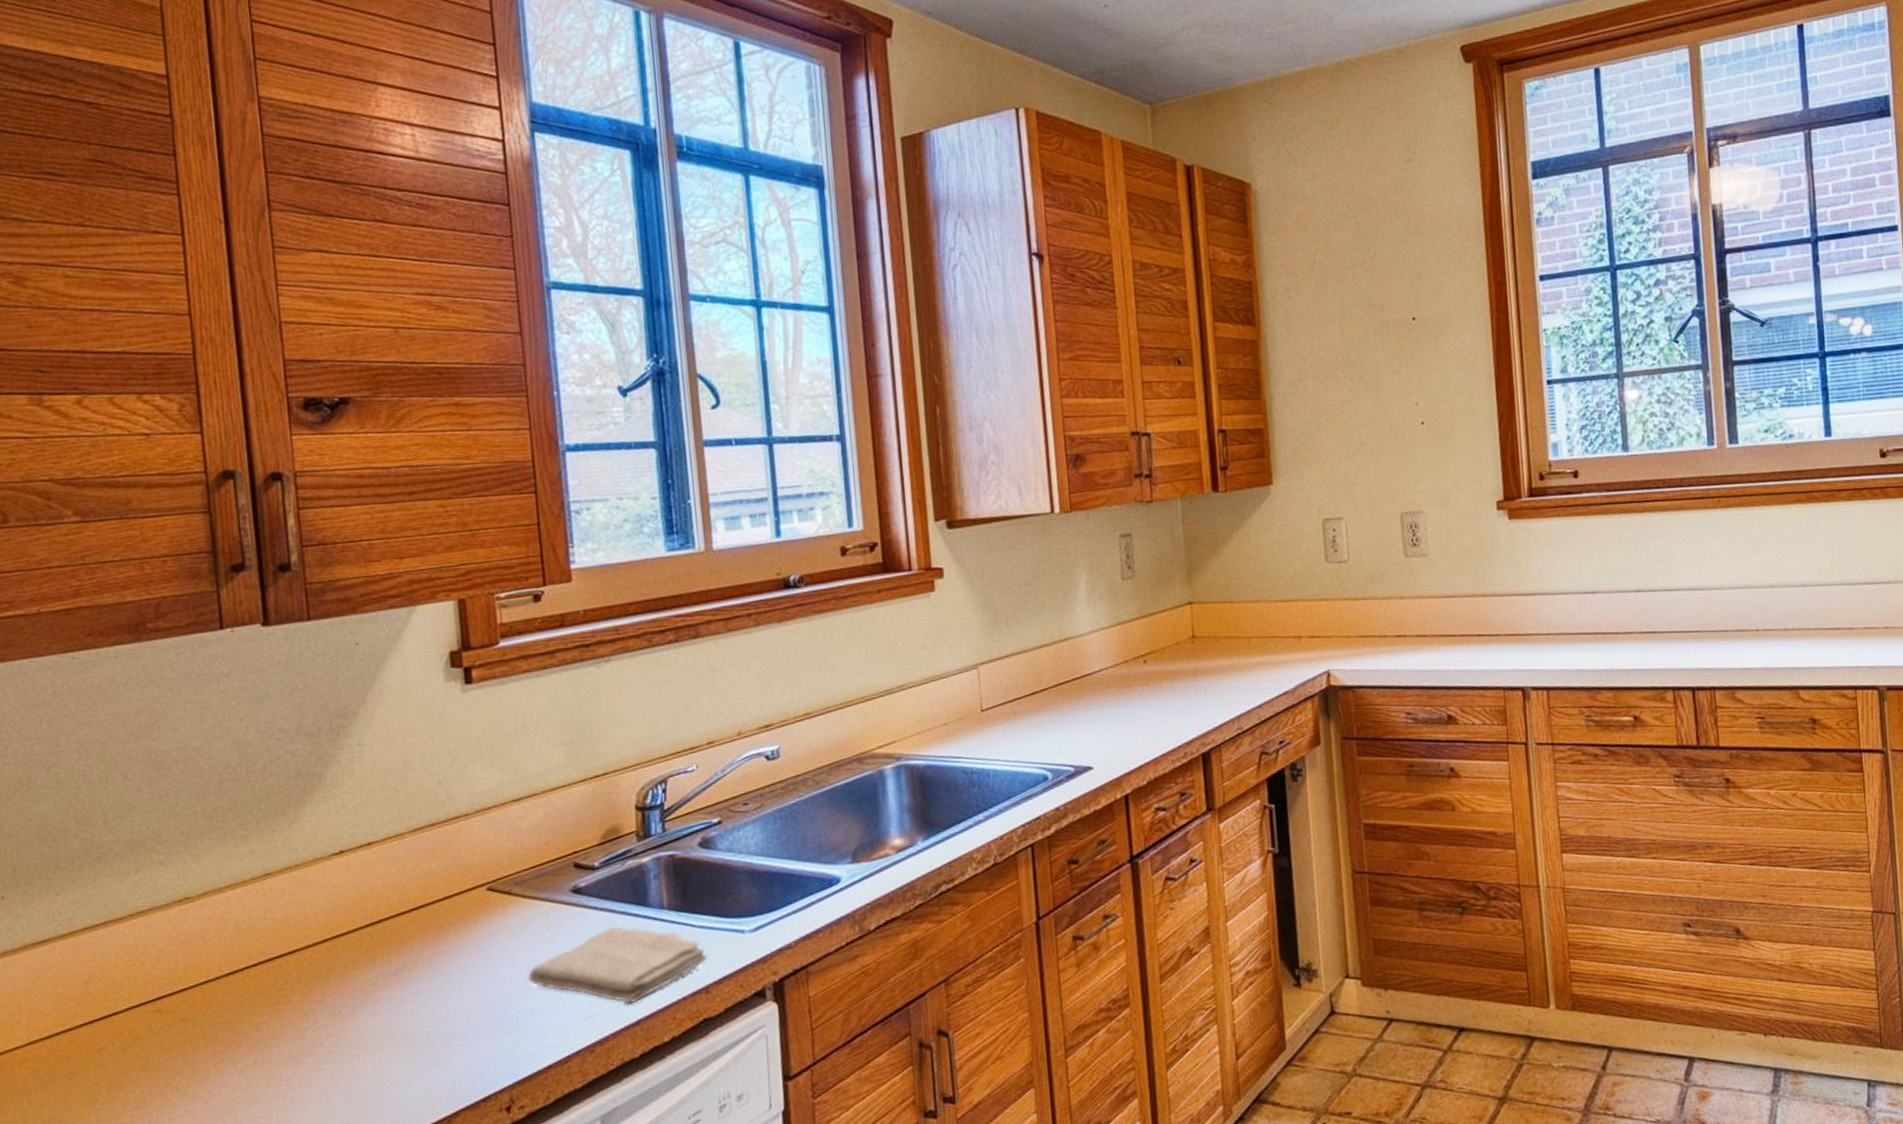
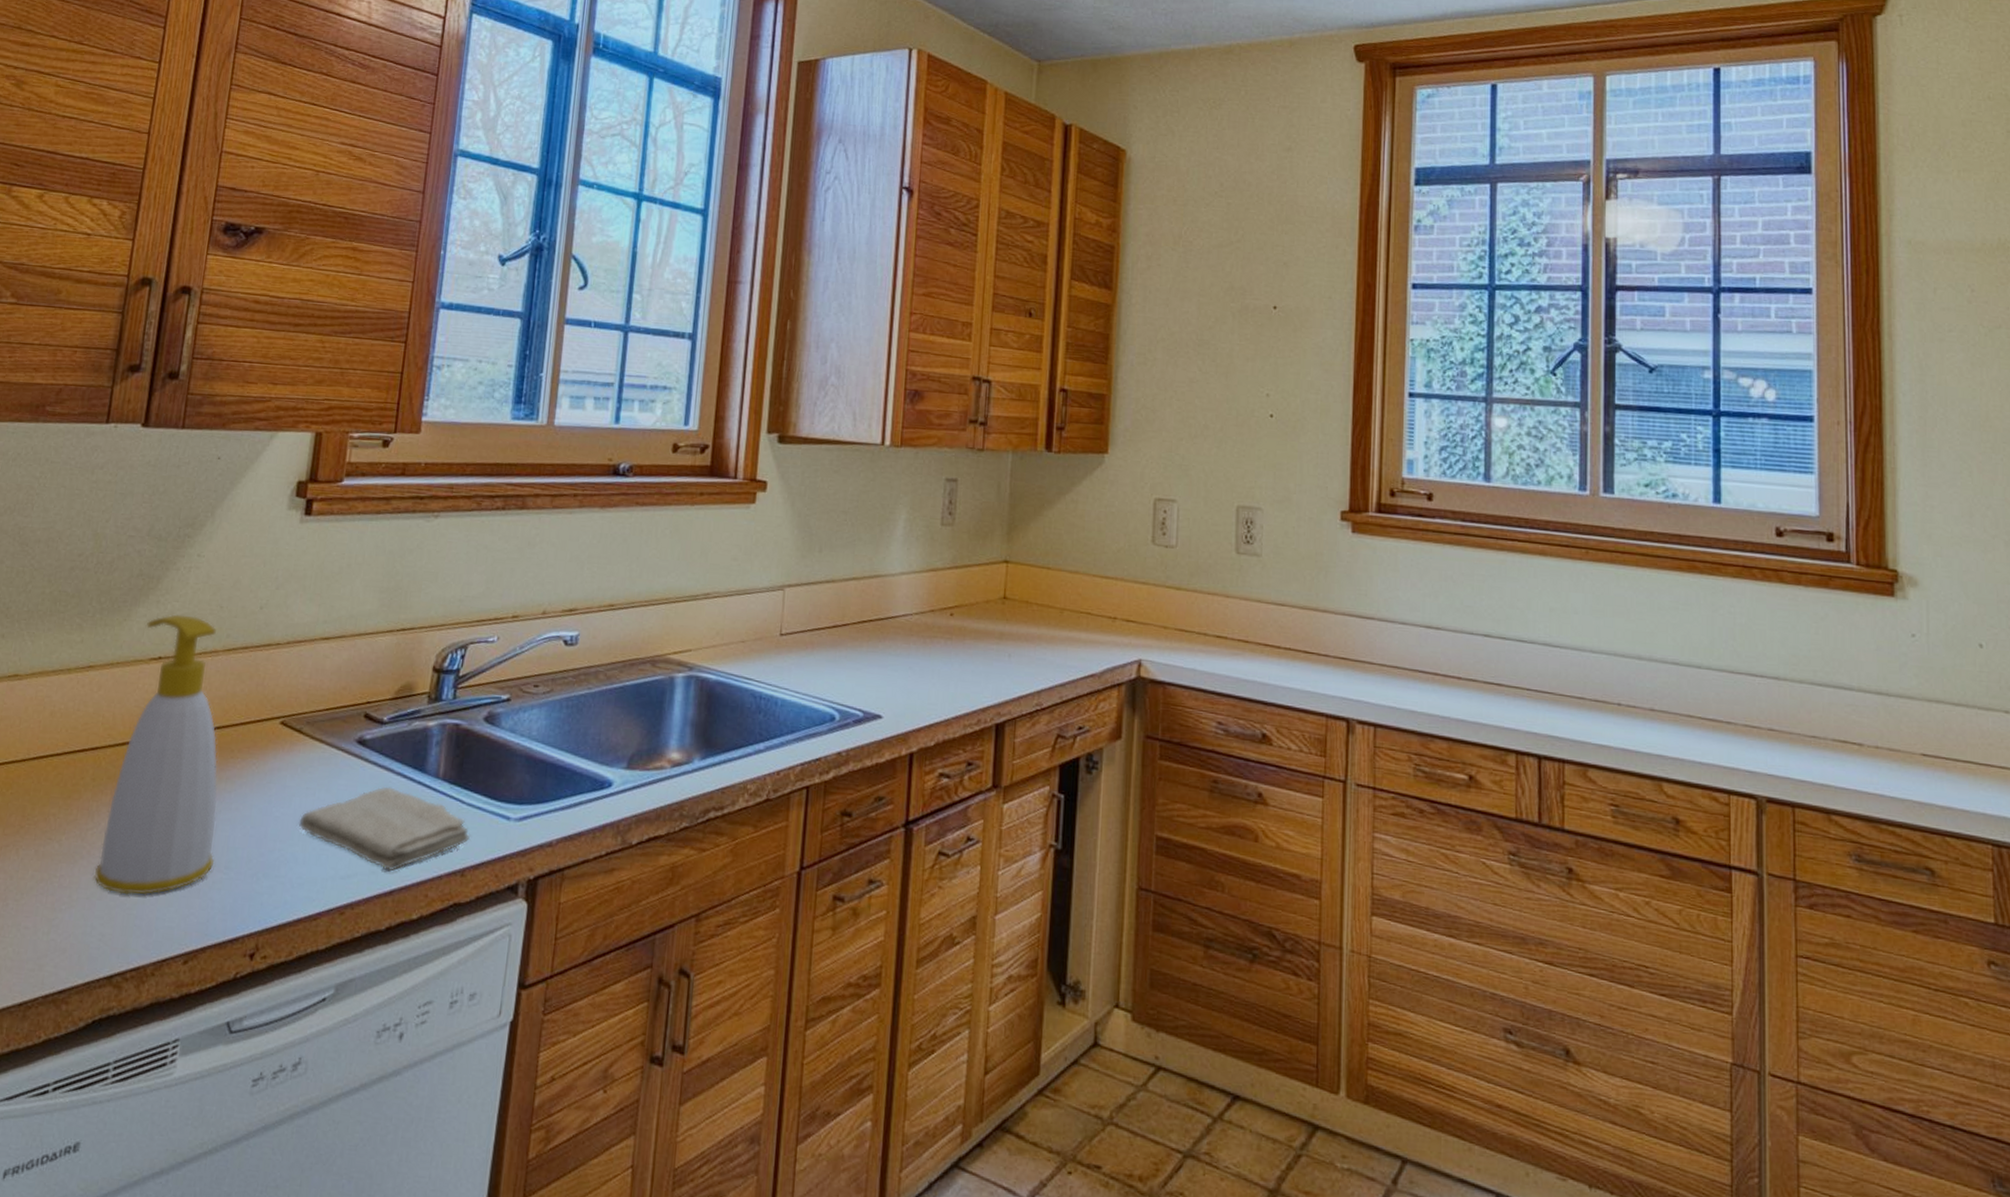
soap bottle: none [317,804,449,1082] -> present [94,614,218,895]

